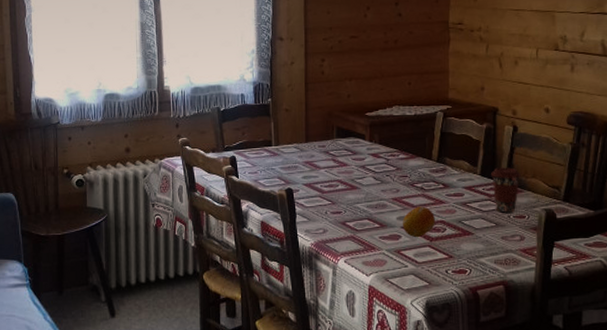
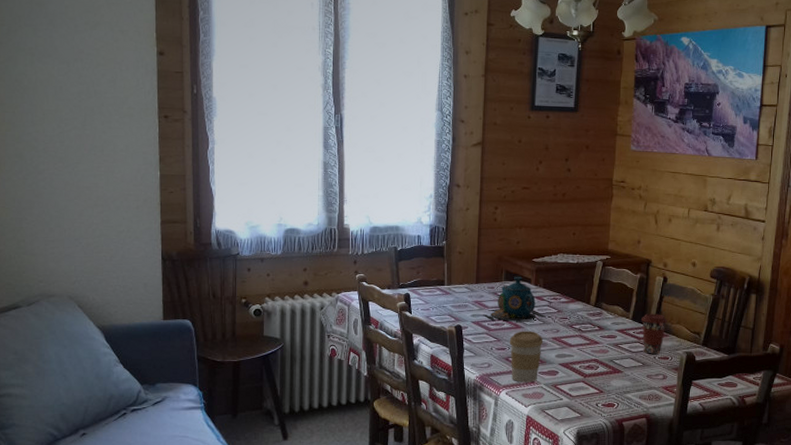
teapot: none [315,132,384,183] -> present [483,276,546,323]
coffee cup: none [345,191,383,249] -> present [509,331,544,383]
fruit: present [402,206,435,238] -> none [560,346,589,374]

